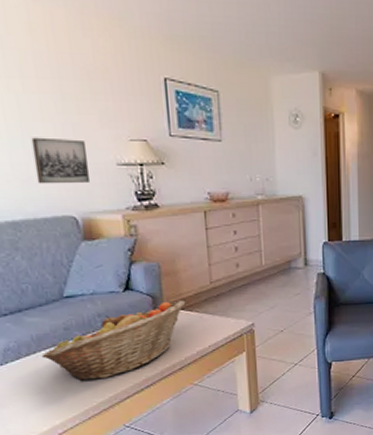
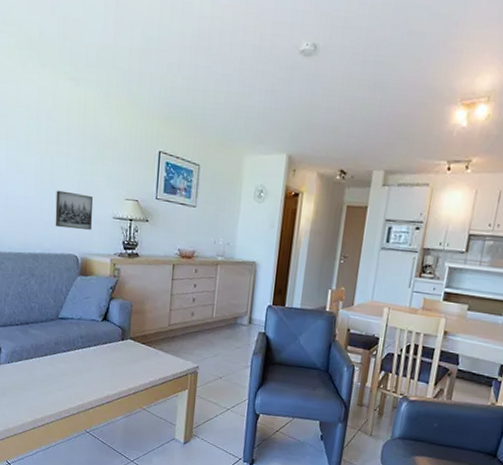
fruit basket: present [41,300,186,382] -> none [36,335,147,390]

